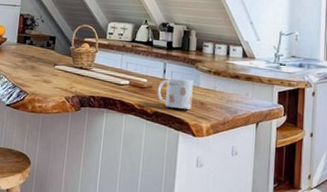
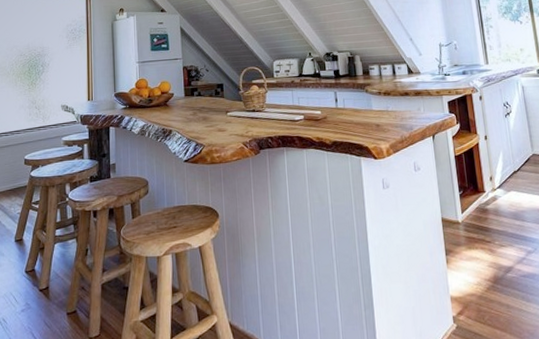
mug: present [157,78,194,110] -> none [332,104,368,135]

